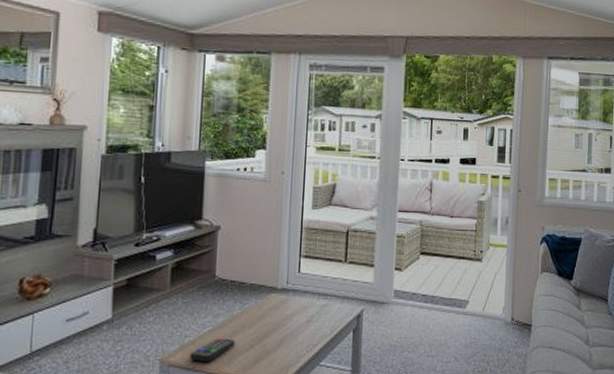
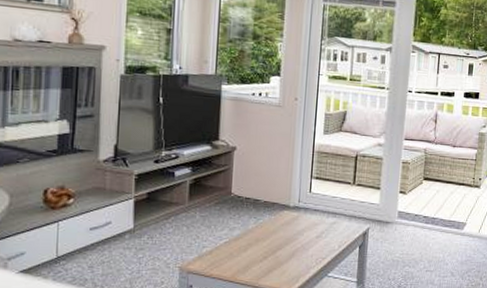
remote control: present [190,337,235,363] -> none [207,248,250,271]

